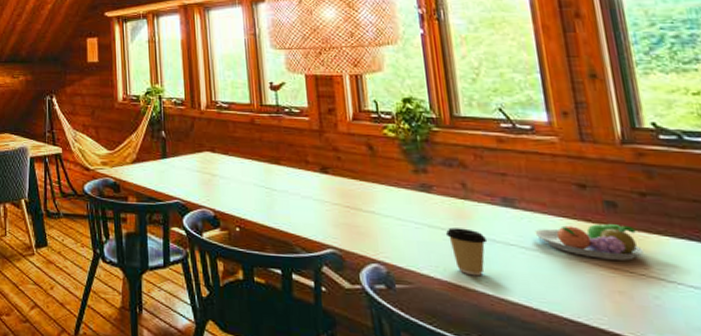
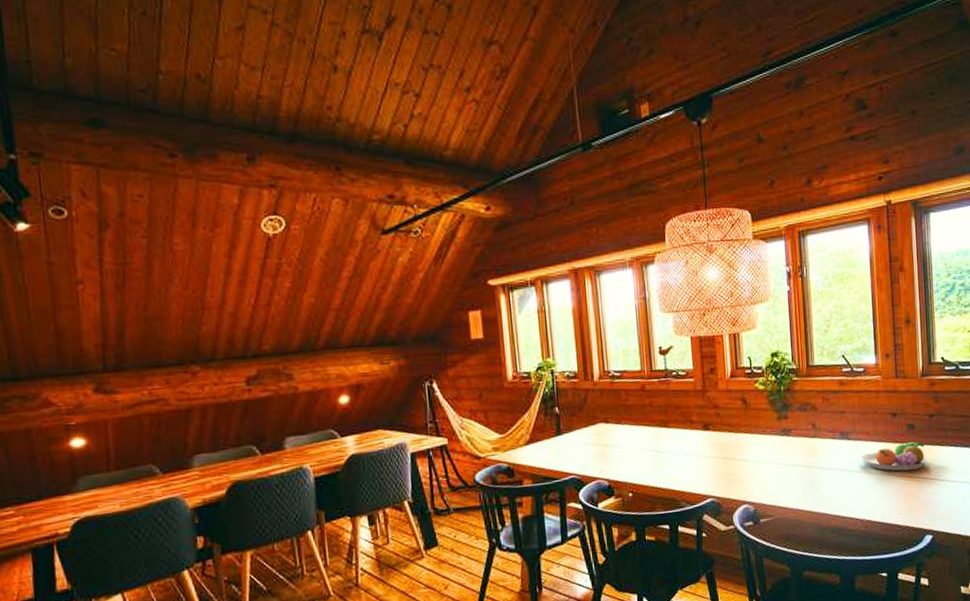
coffee cup: present [445,227,488,277] -> none [798,462,829,501]

